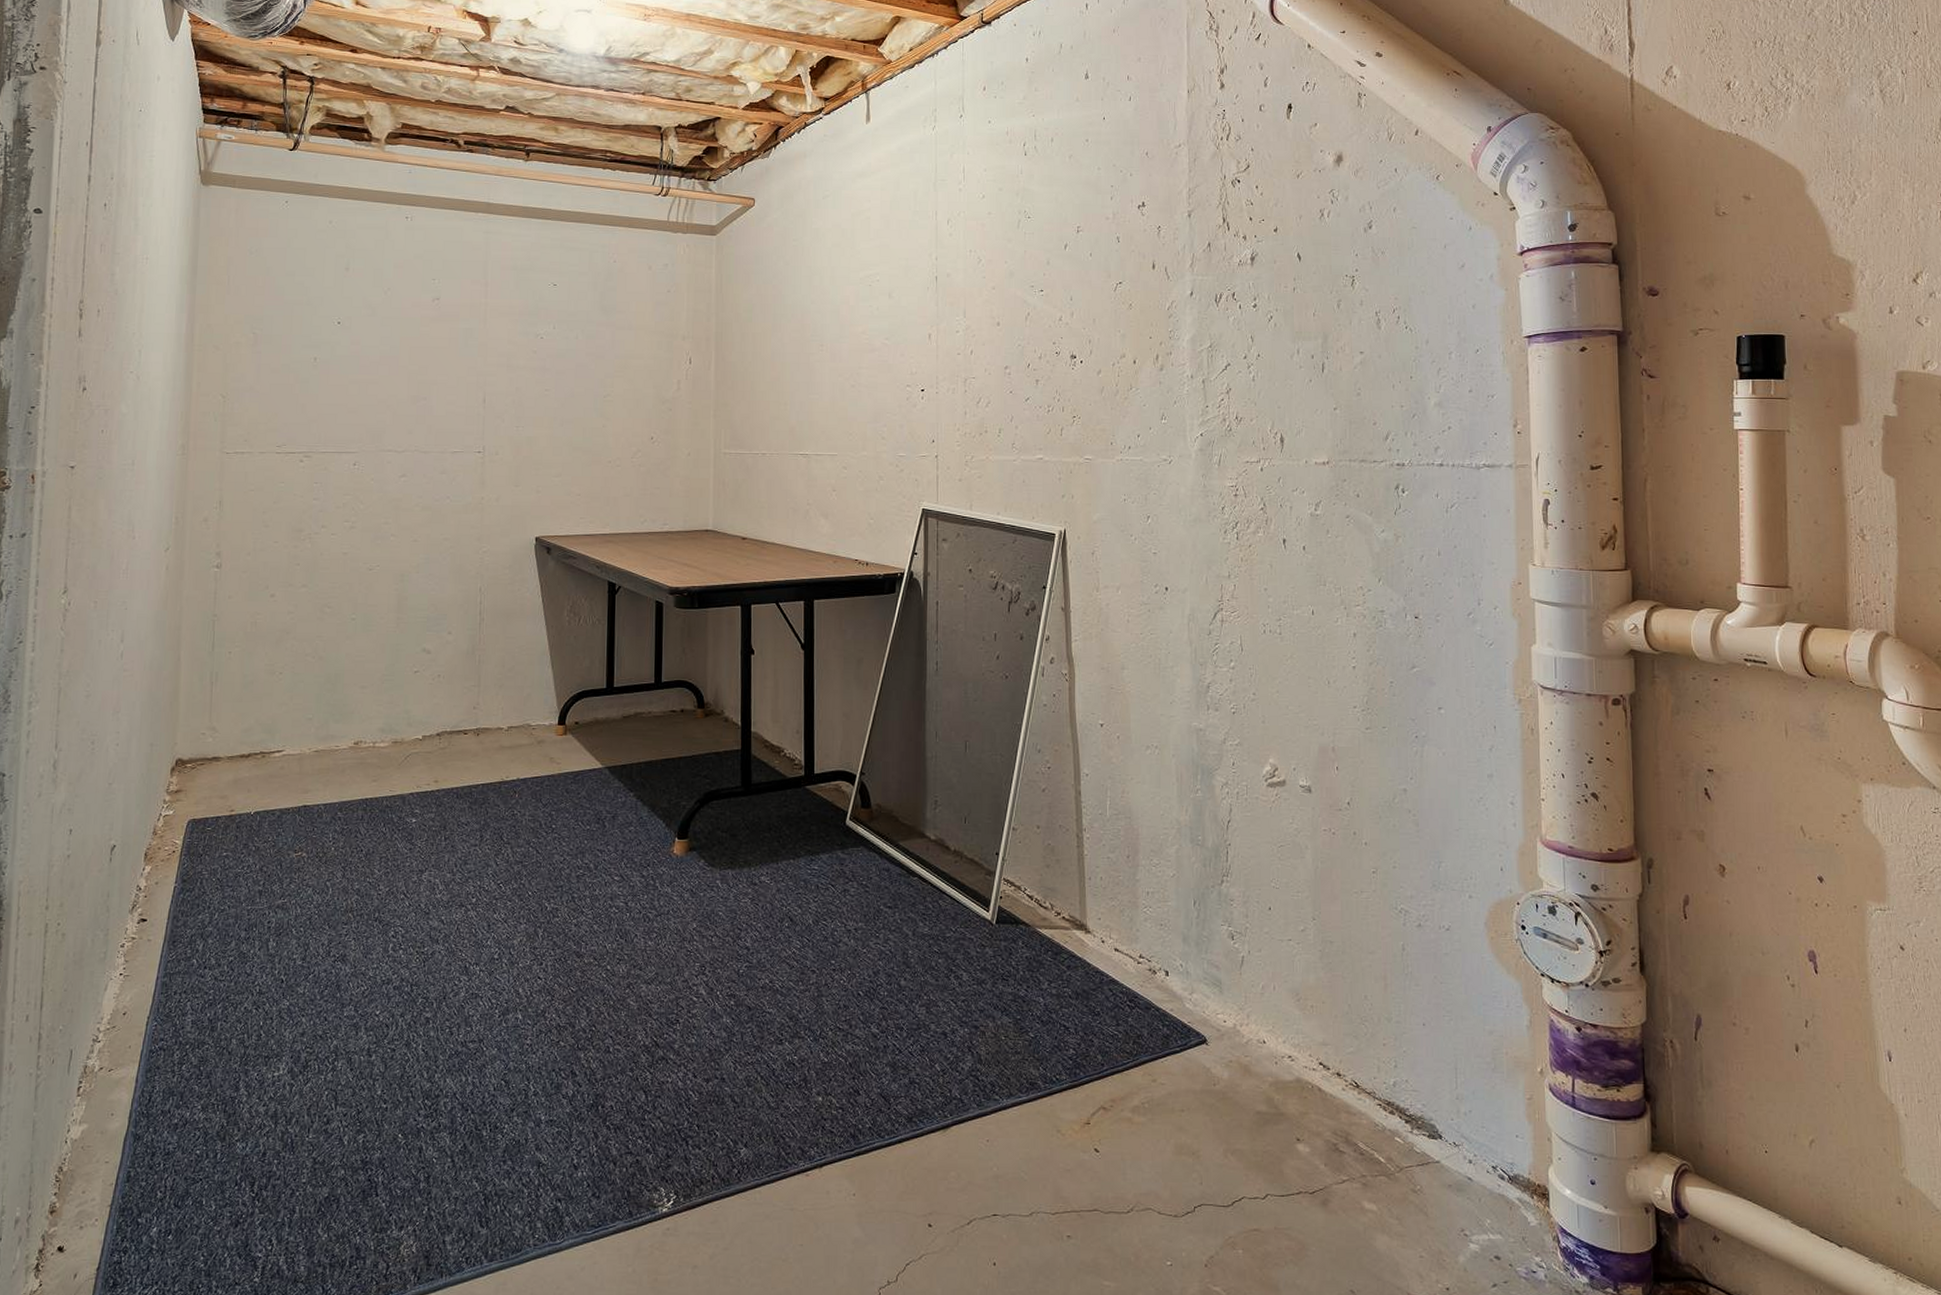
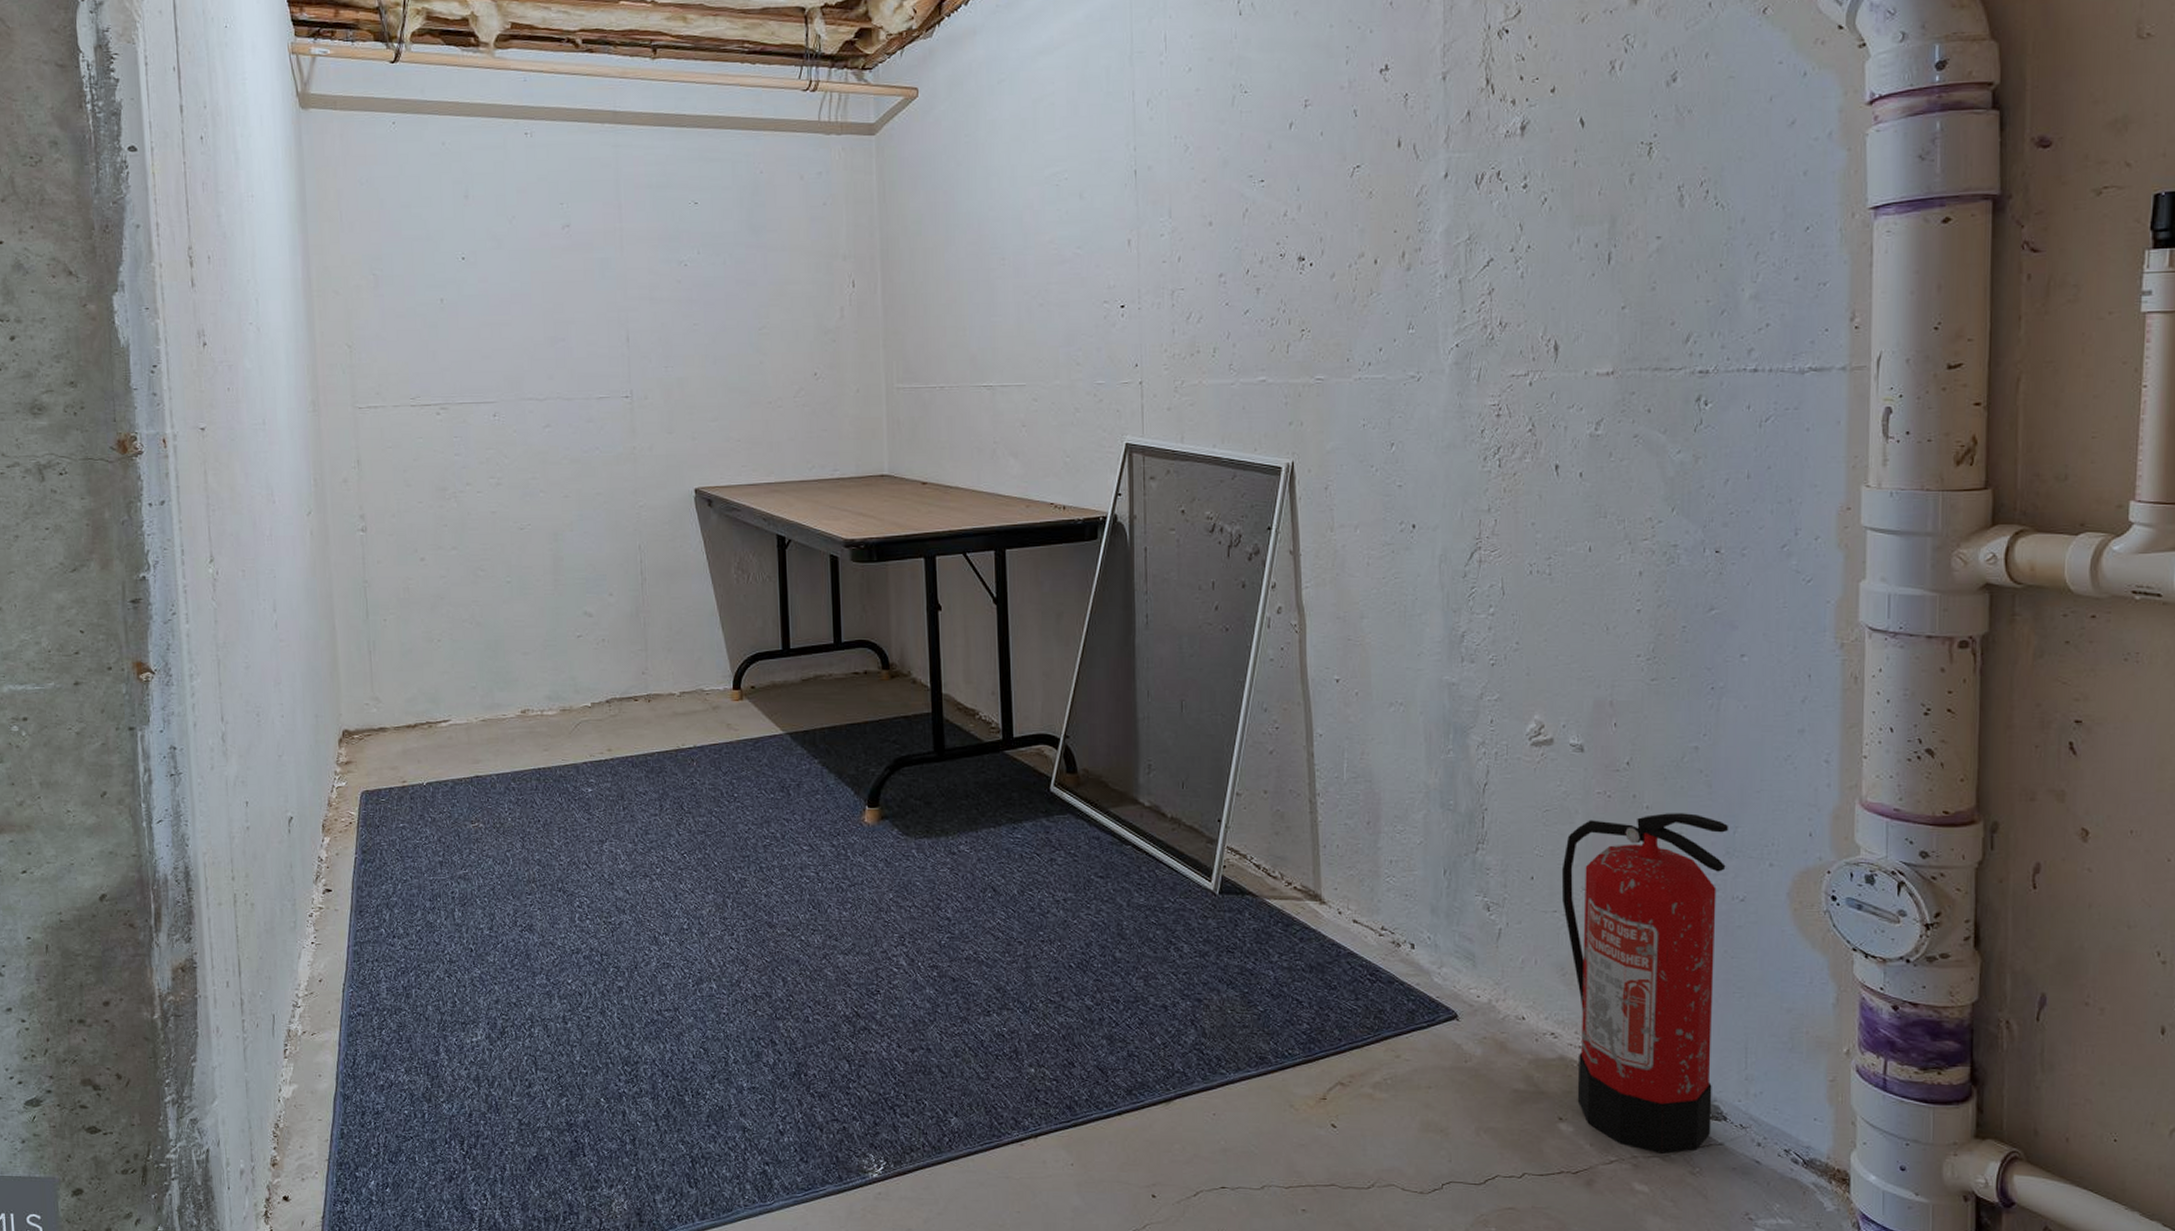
fire extinguisher: none [1295,849,1435,1173] -> present [1561,813,1729,1155]

